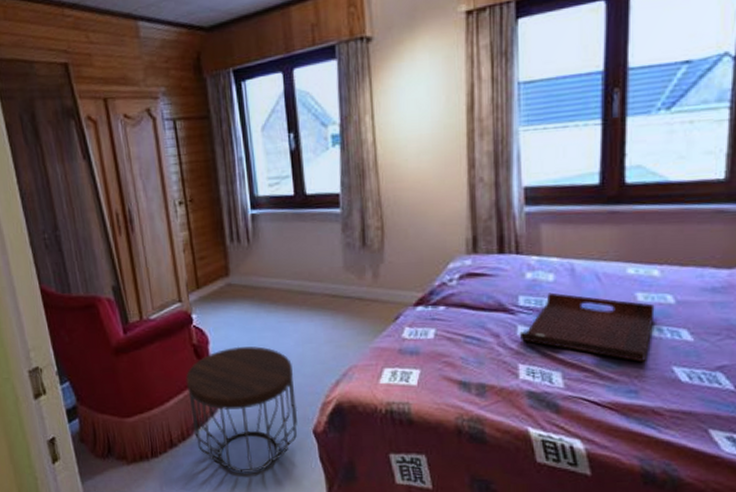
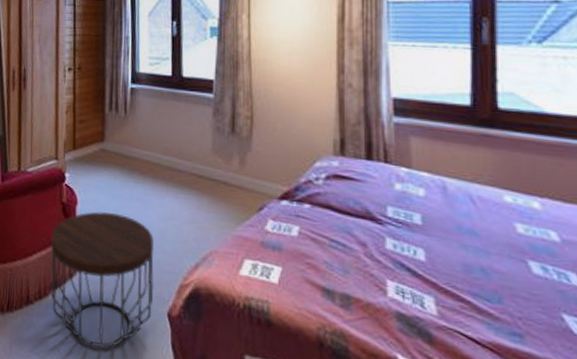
serving tray: present [519,292,655,363] -> none [387,208,538,303]

